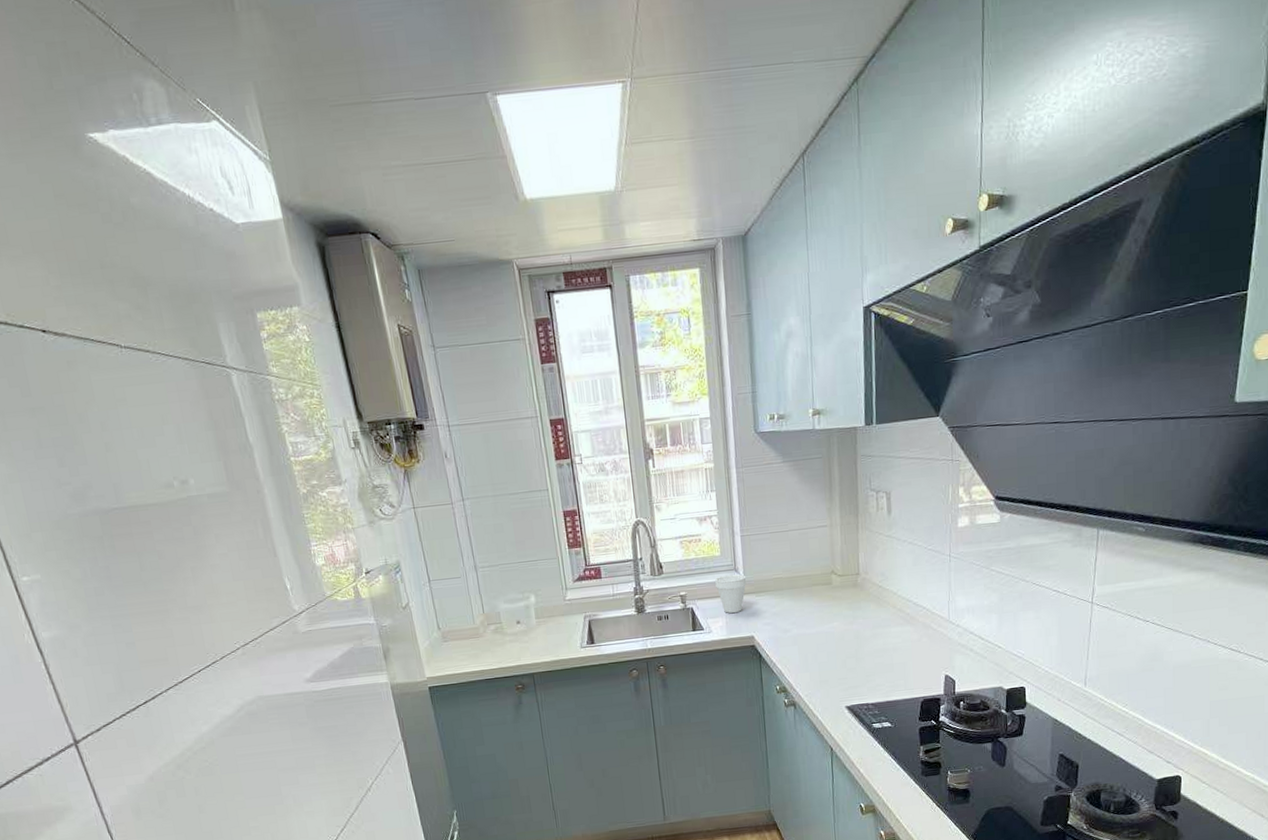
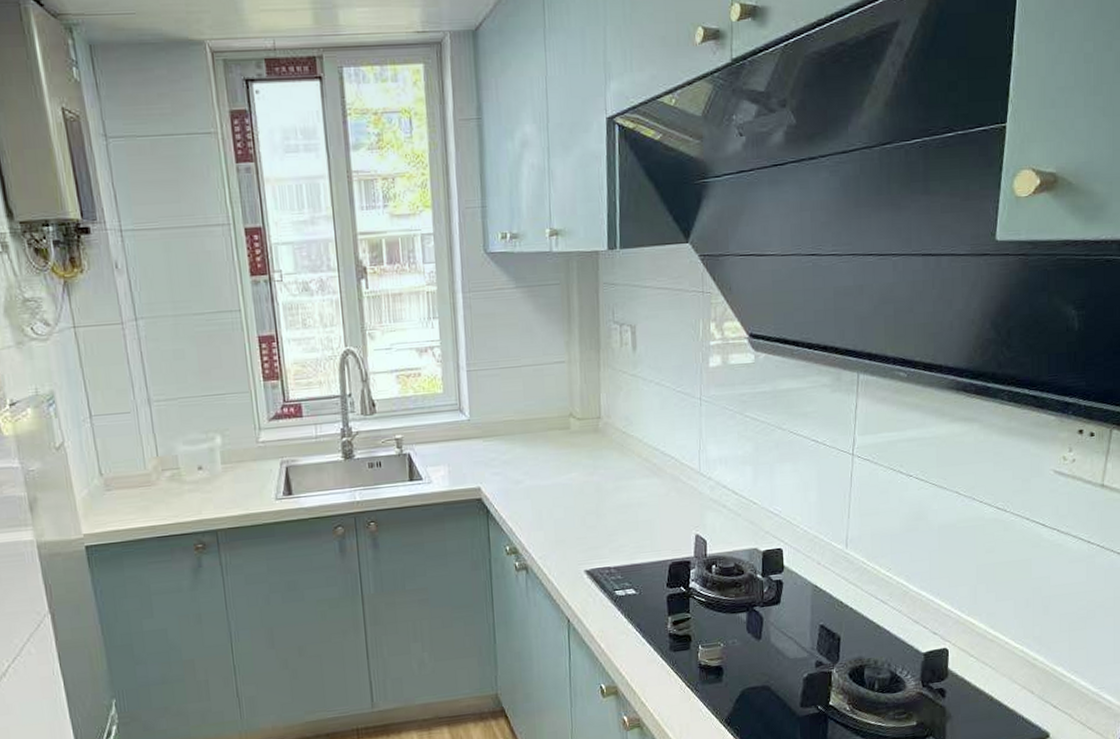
cup: present [715,574,747,614] -> none [436,415,473,461]

